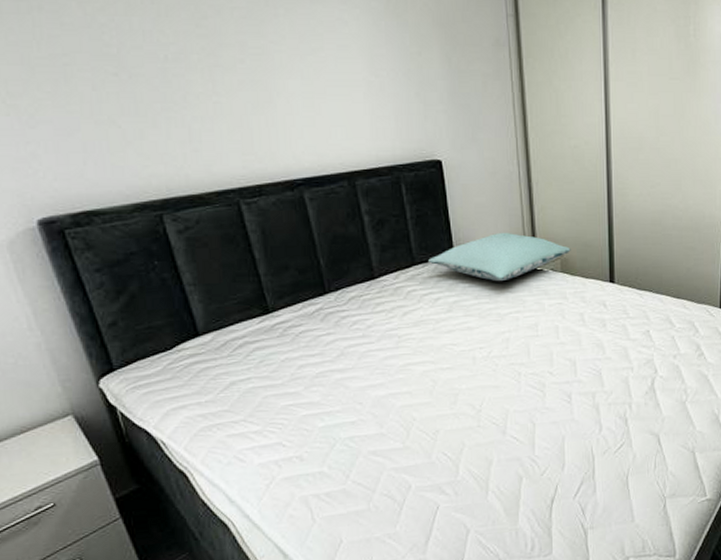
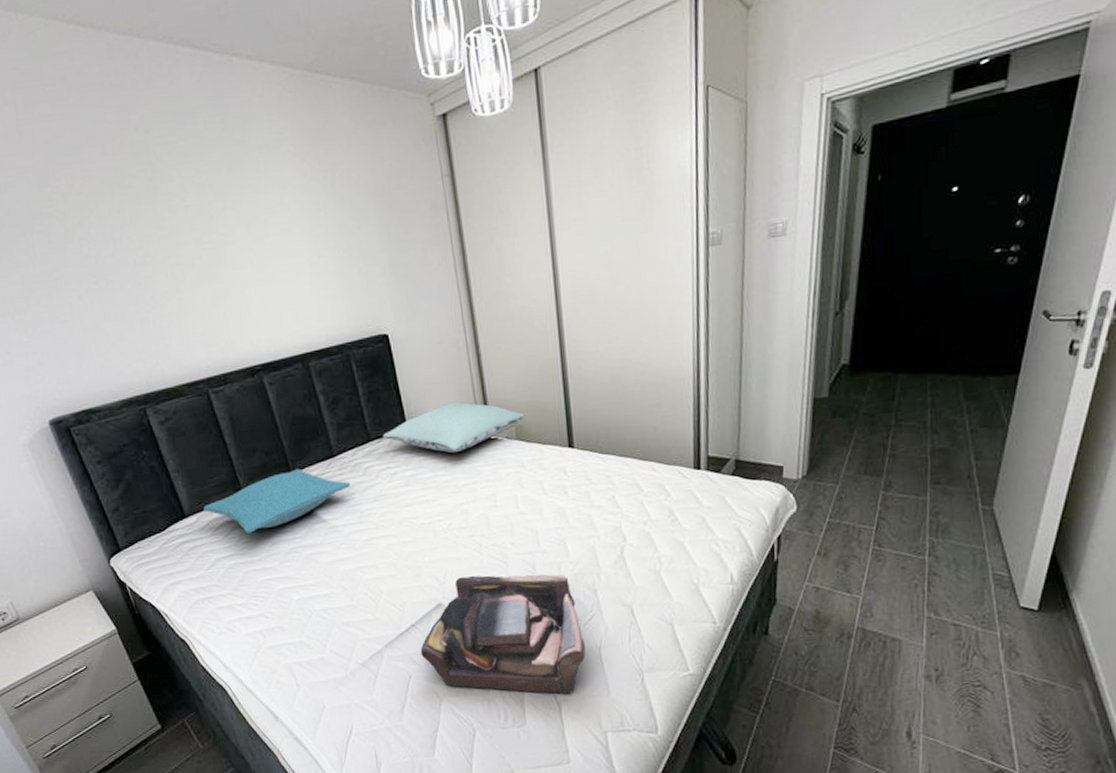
pillow: none [221,289,391,355] -> present [203,468,351,534]
tote bag: none [450,403,614,522] -> present [420,573,586,694]

